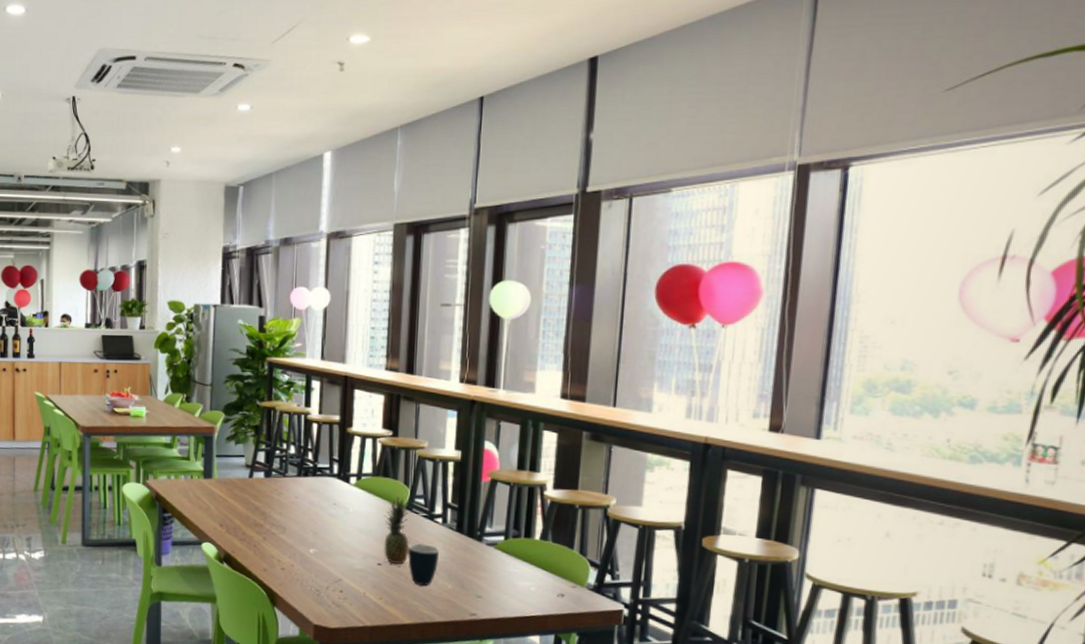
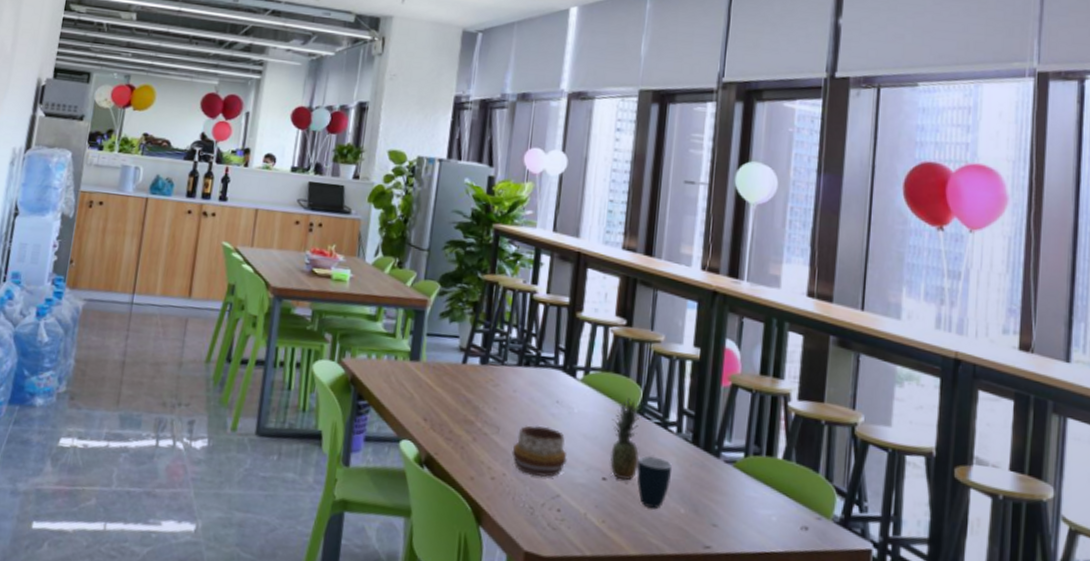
decorative bowl: none [297,524,346,566] -> present [511,425,567,478]

